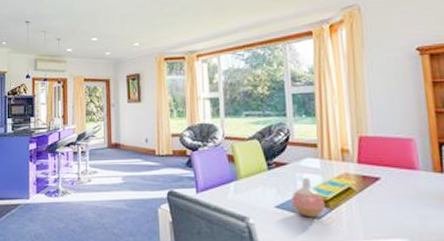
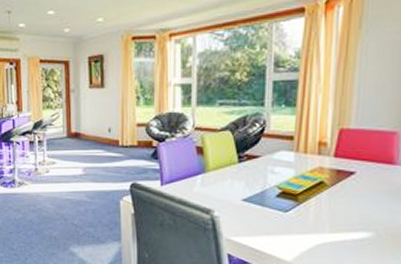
vase: present [291,177,325,218] -> none [259,171,294,211]

